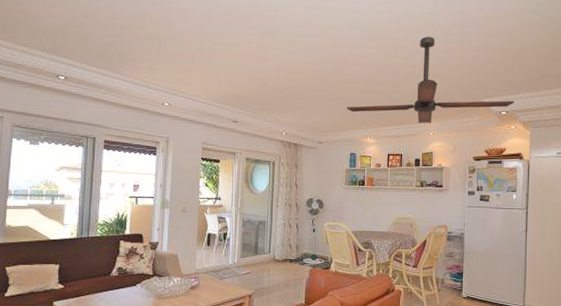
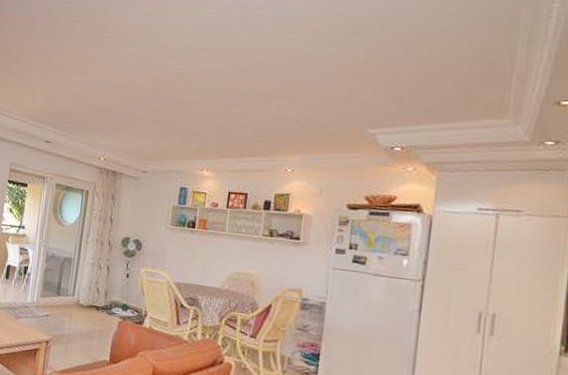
ceiling fan: present [347,37,515,124] -> none [180,47,416,157]

